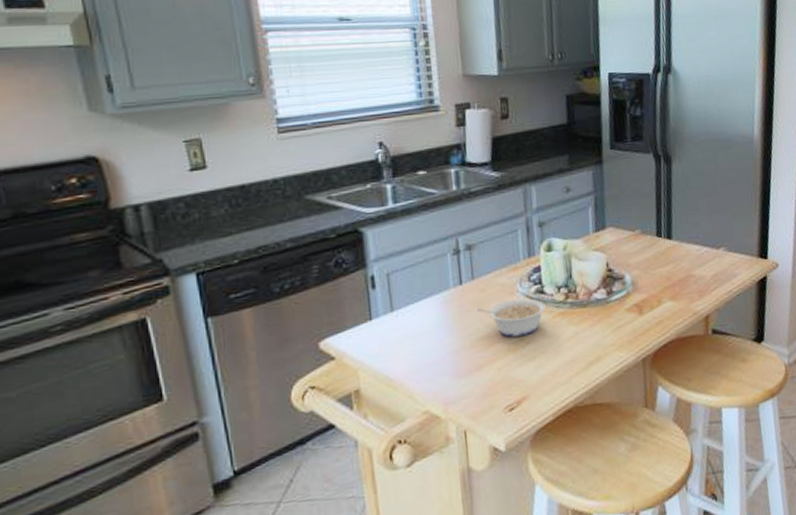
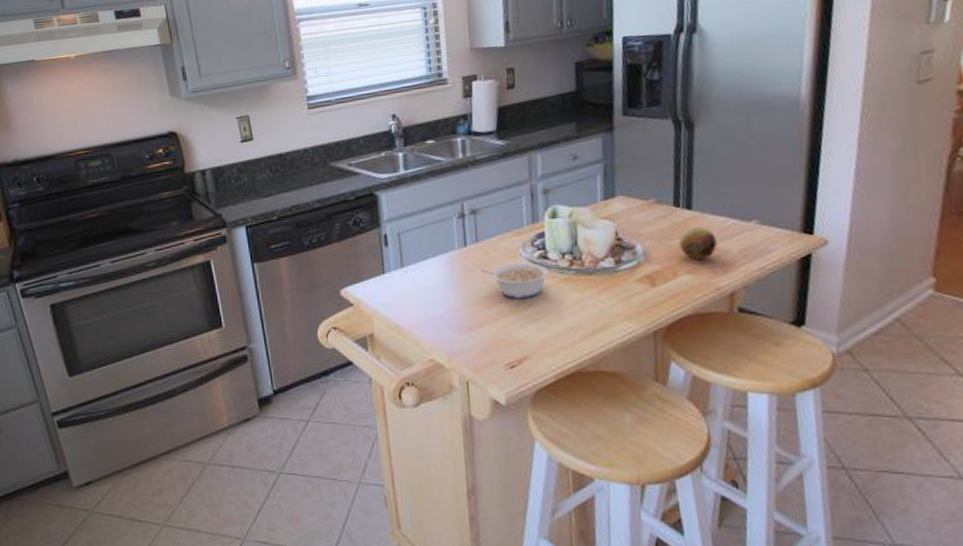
fruit: none [661,254,694,287] -> present [678,226,718,260]

